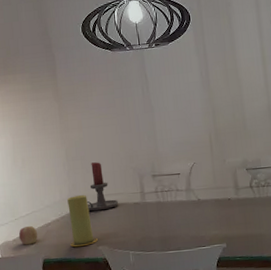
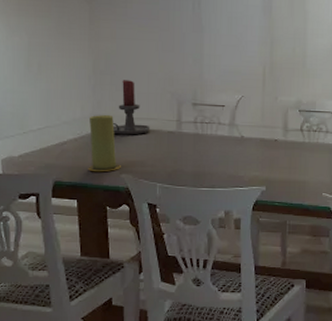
apple: present [18,225,38,245] -> none [26,141,50,163]

